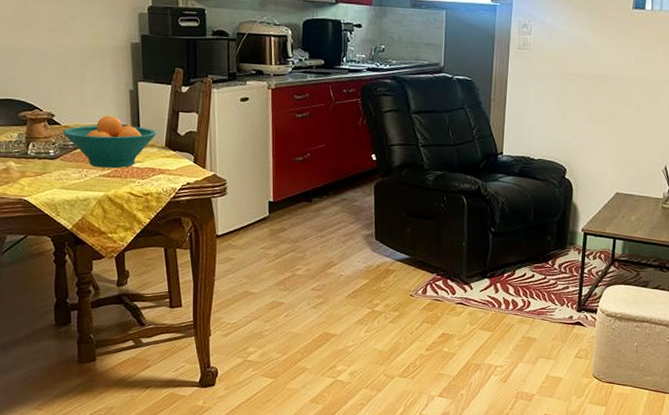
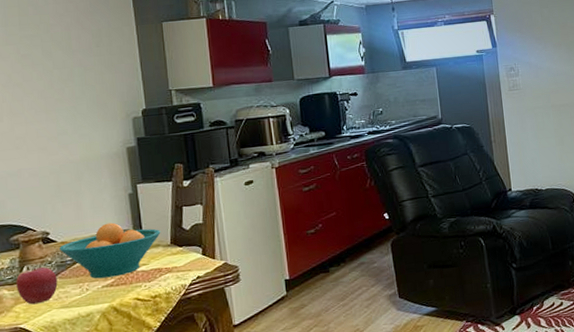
apple: none [22,145,60,181] -> present [16,267,58,305]

